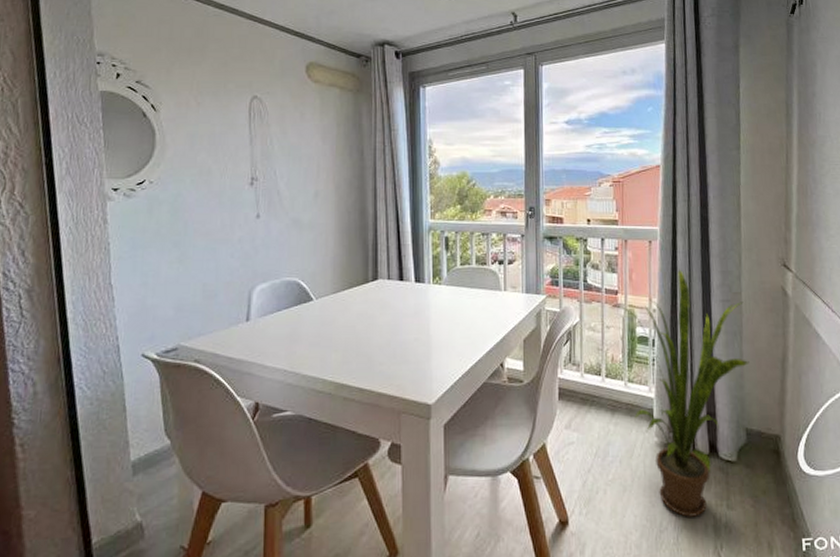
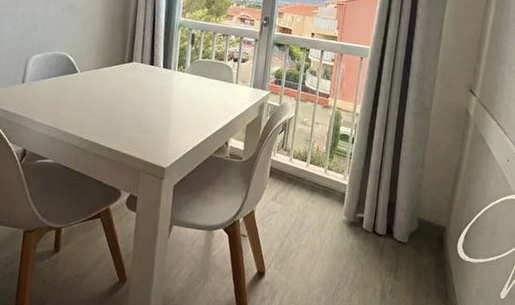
house plant: present [615,269,749,517] -> none [325,83,432,282]

